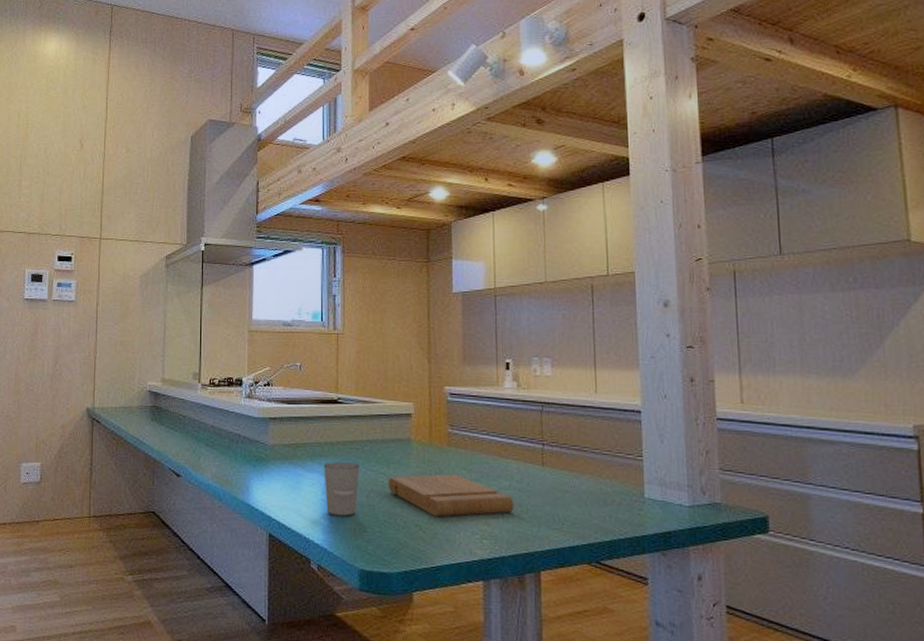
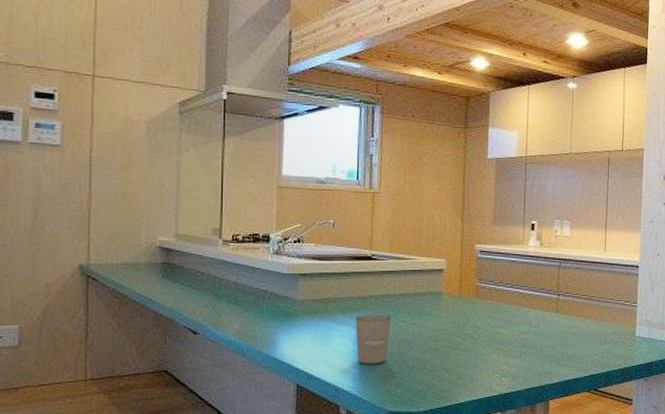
cutting board: present [388,474,514,517] -> none [418,323,531,361]

